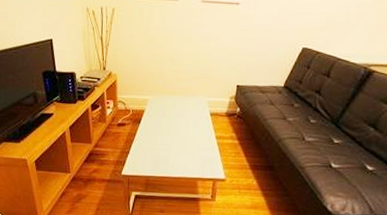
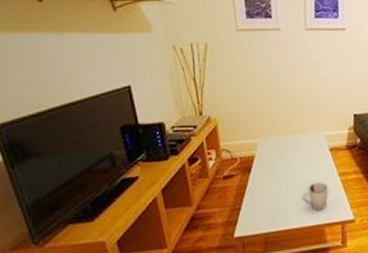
cup: none [182,141,205,167] -> present [303,182,328,212]

